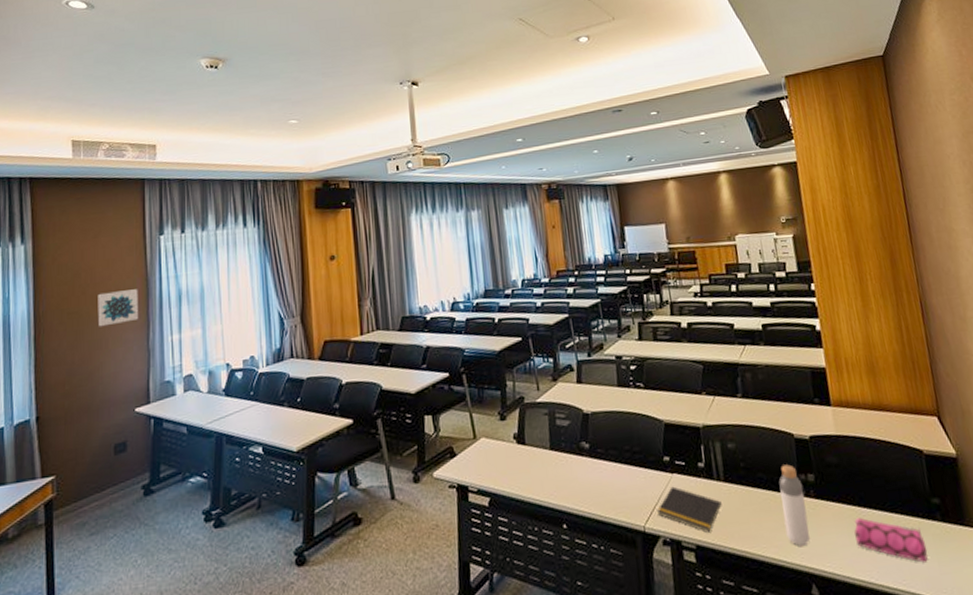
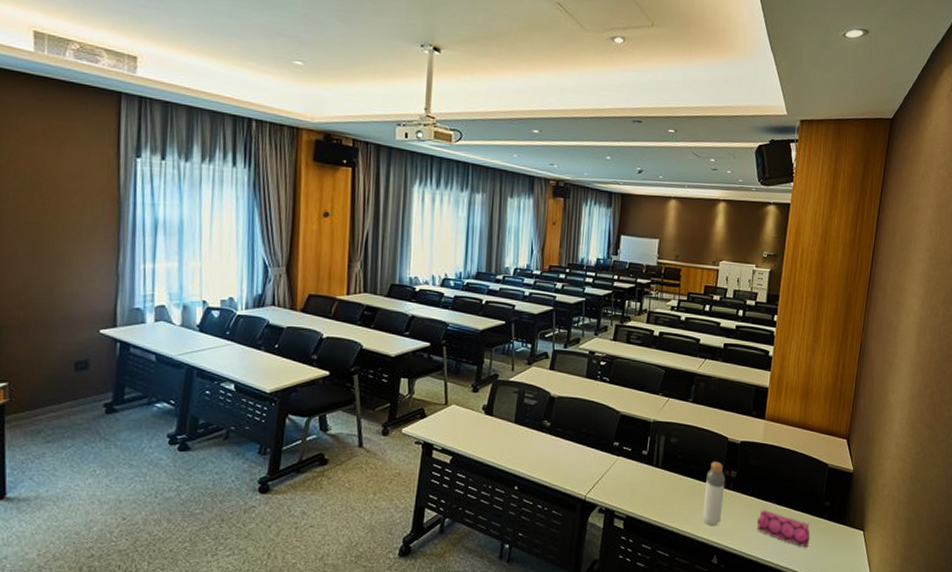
wall art: present [97,289,138,327] -> none [60,207,108,243]
notepad: present [657,486,722,533] -> none [599,467,655,507]

